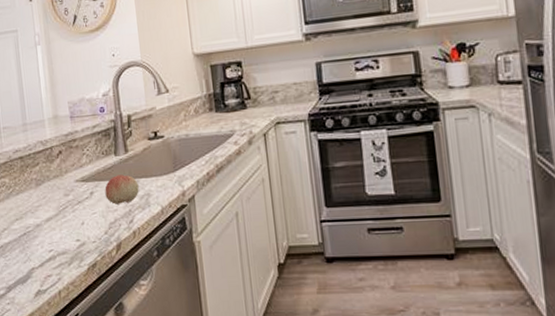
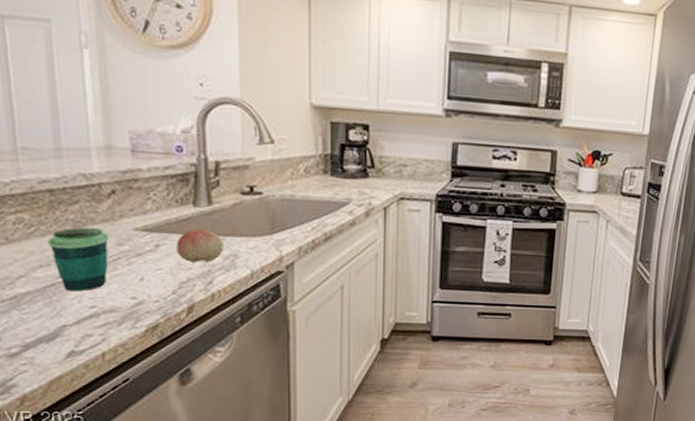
cup: none [20,183,60,239] -> present [48,227,109,292]

